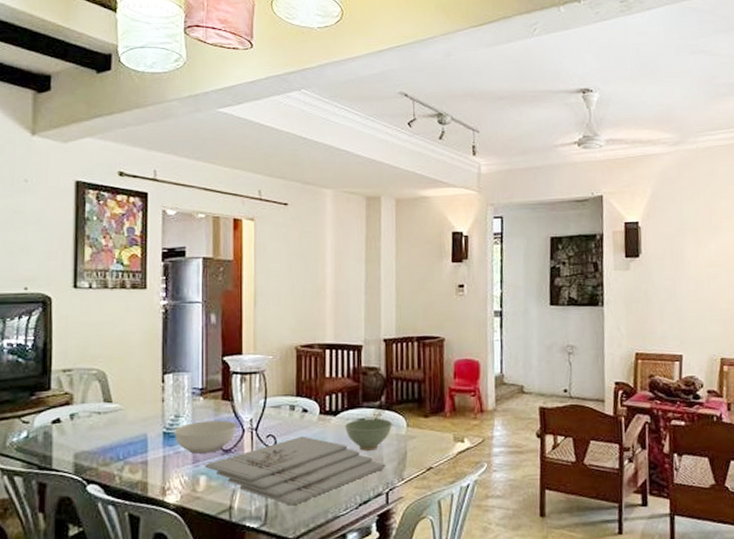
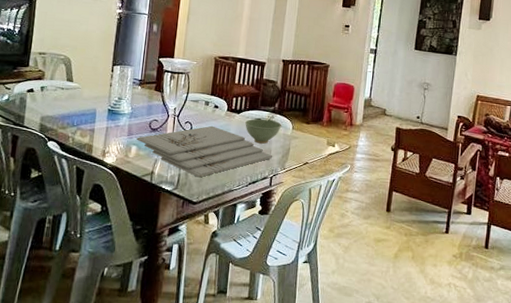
bowl: present [174,420,237,454] -> none [116,104,164,130]

